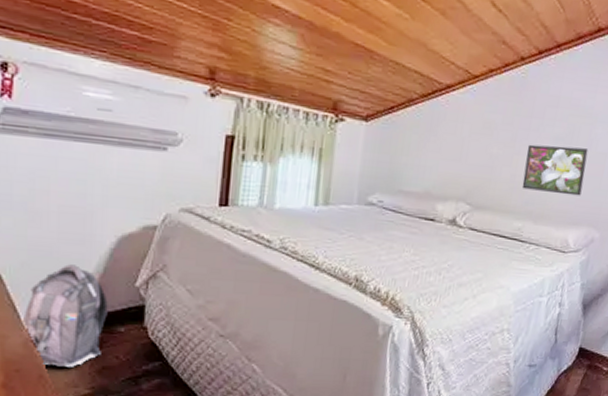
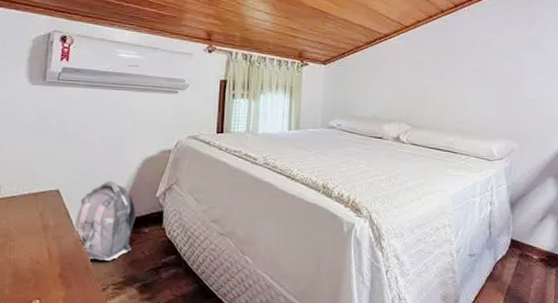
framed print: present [521,144,589,196] -> none [450,76,502,115]

